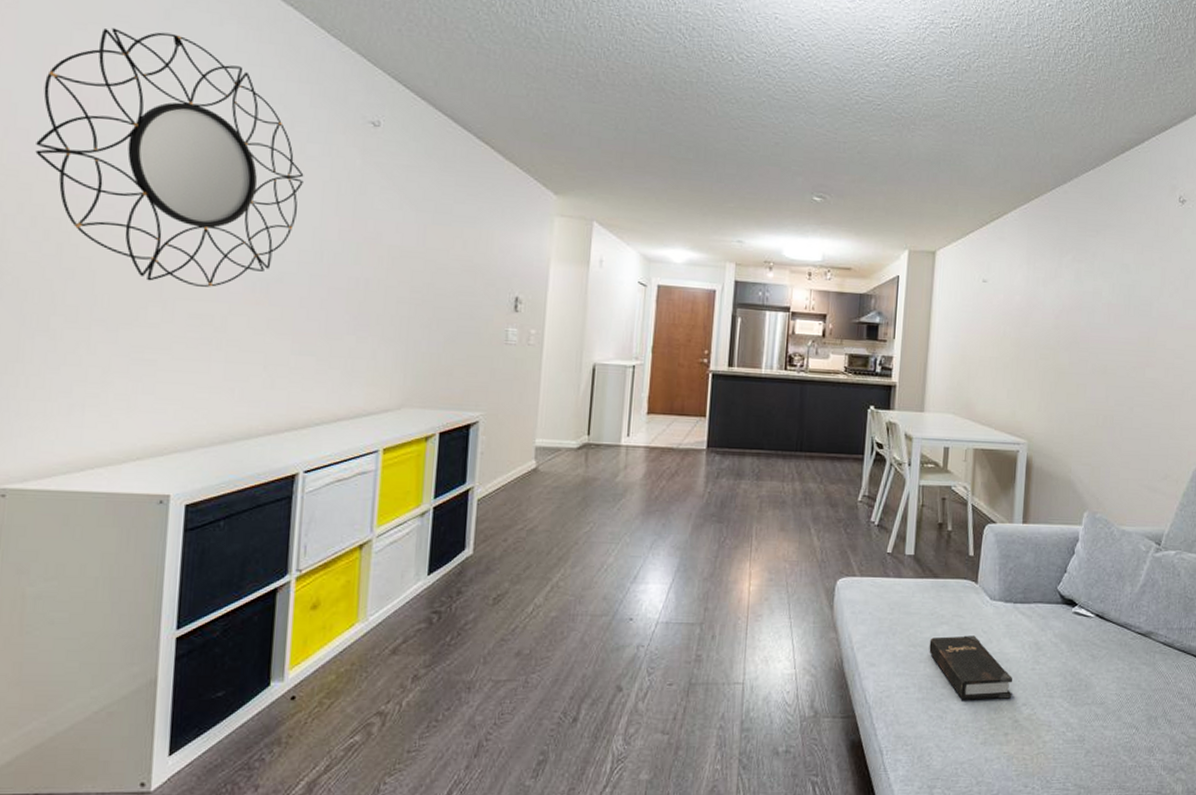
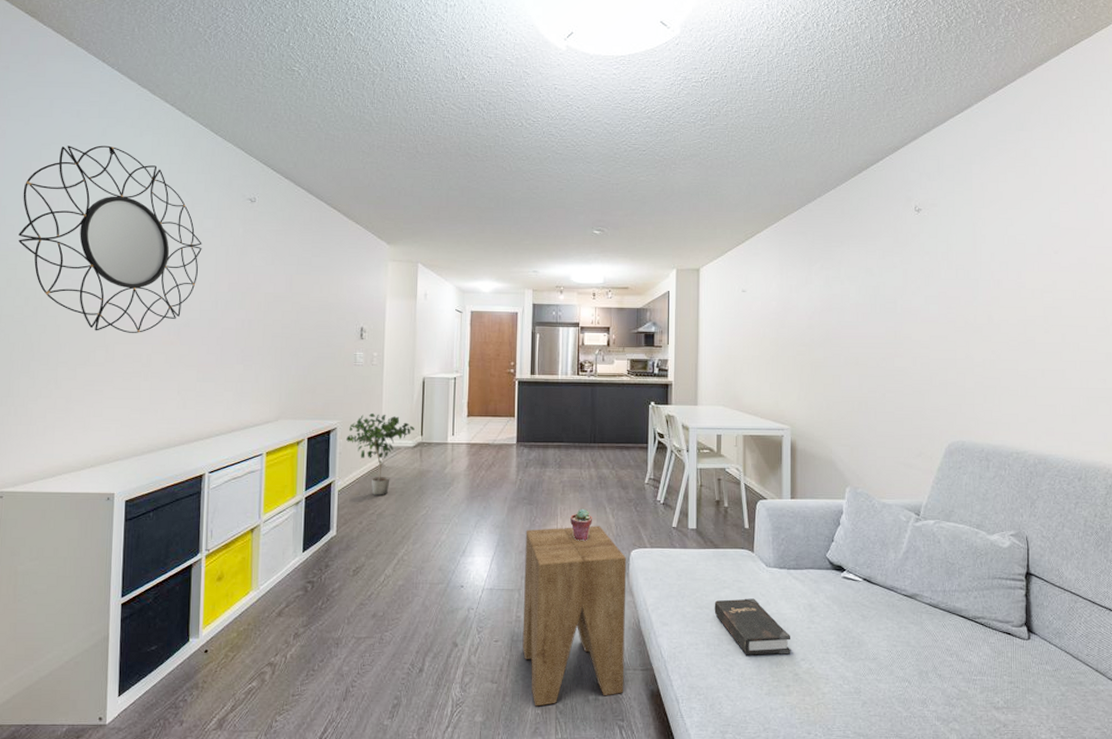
potted plant: none [491,405,580,508] -> present [346,414,415,497]
side table: none [701,549,832,761] -> present [522,526,627,707]
potted succulent: none [767,529,795,567] -> present [570,508,593,541]

